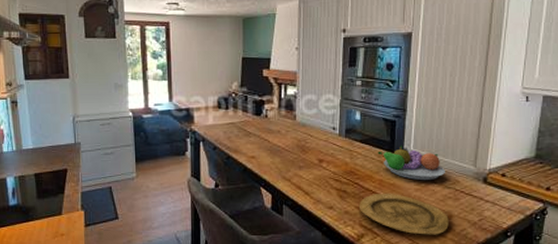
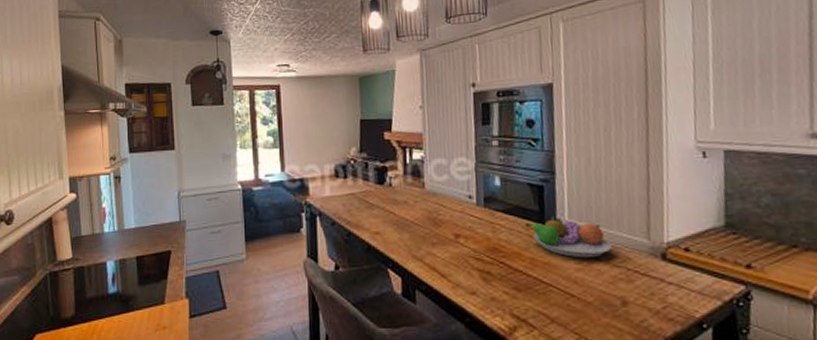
plate: present [360,194,449,235] -> none [508,275,624,328]

